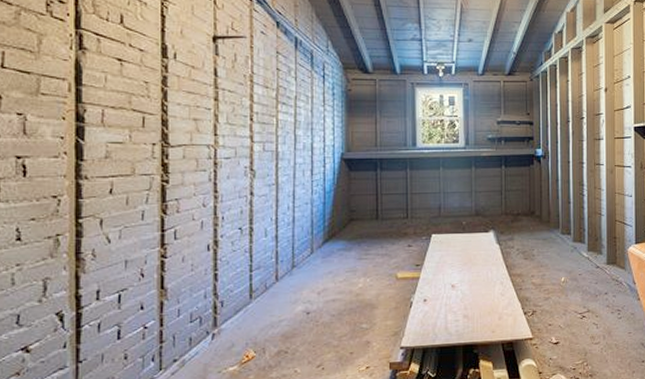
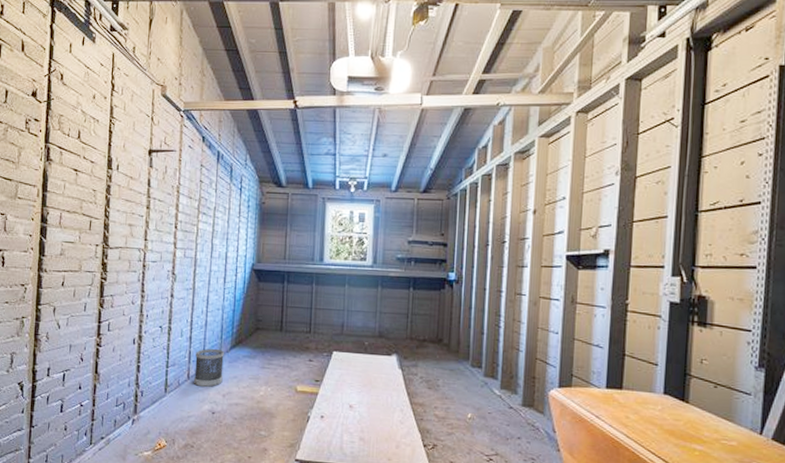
wastebasket: none [284,245,316,288] -> present [194,348,224,388]

